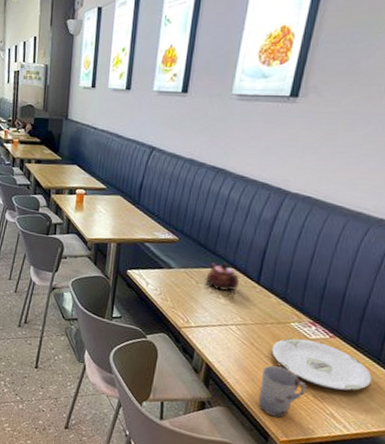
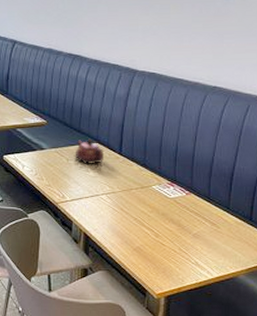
cup: present [259,365,307,418] -> none [133,227,173,273]
plate: present [271,338,372,391] -> none [139,199,225,241]

